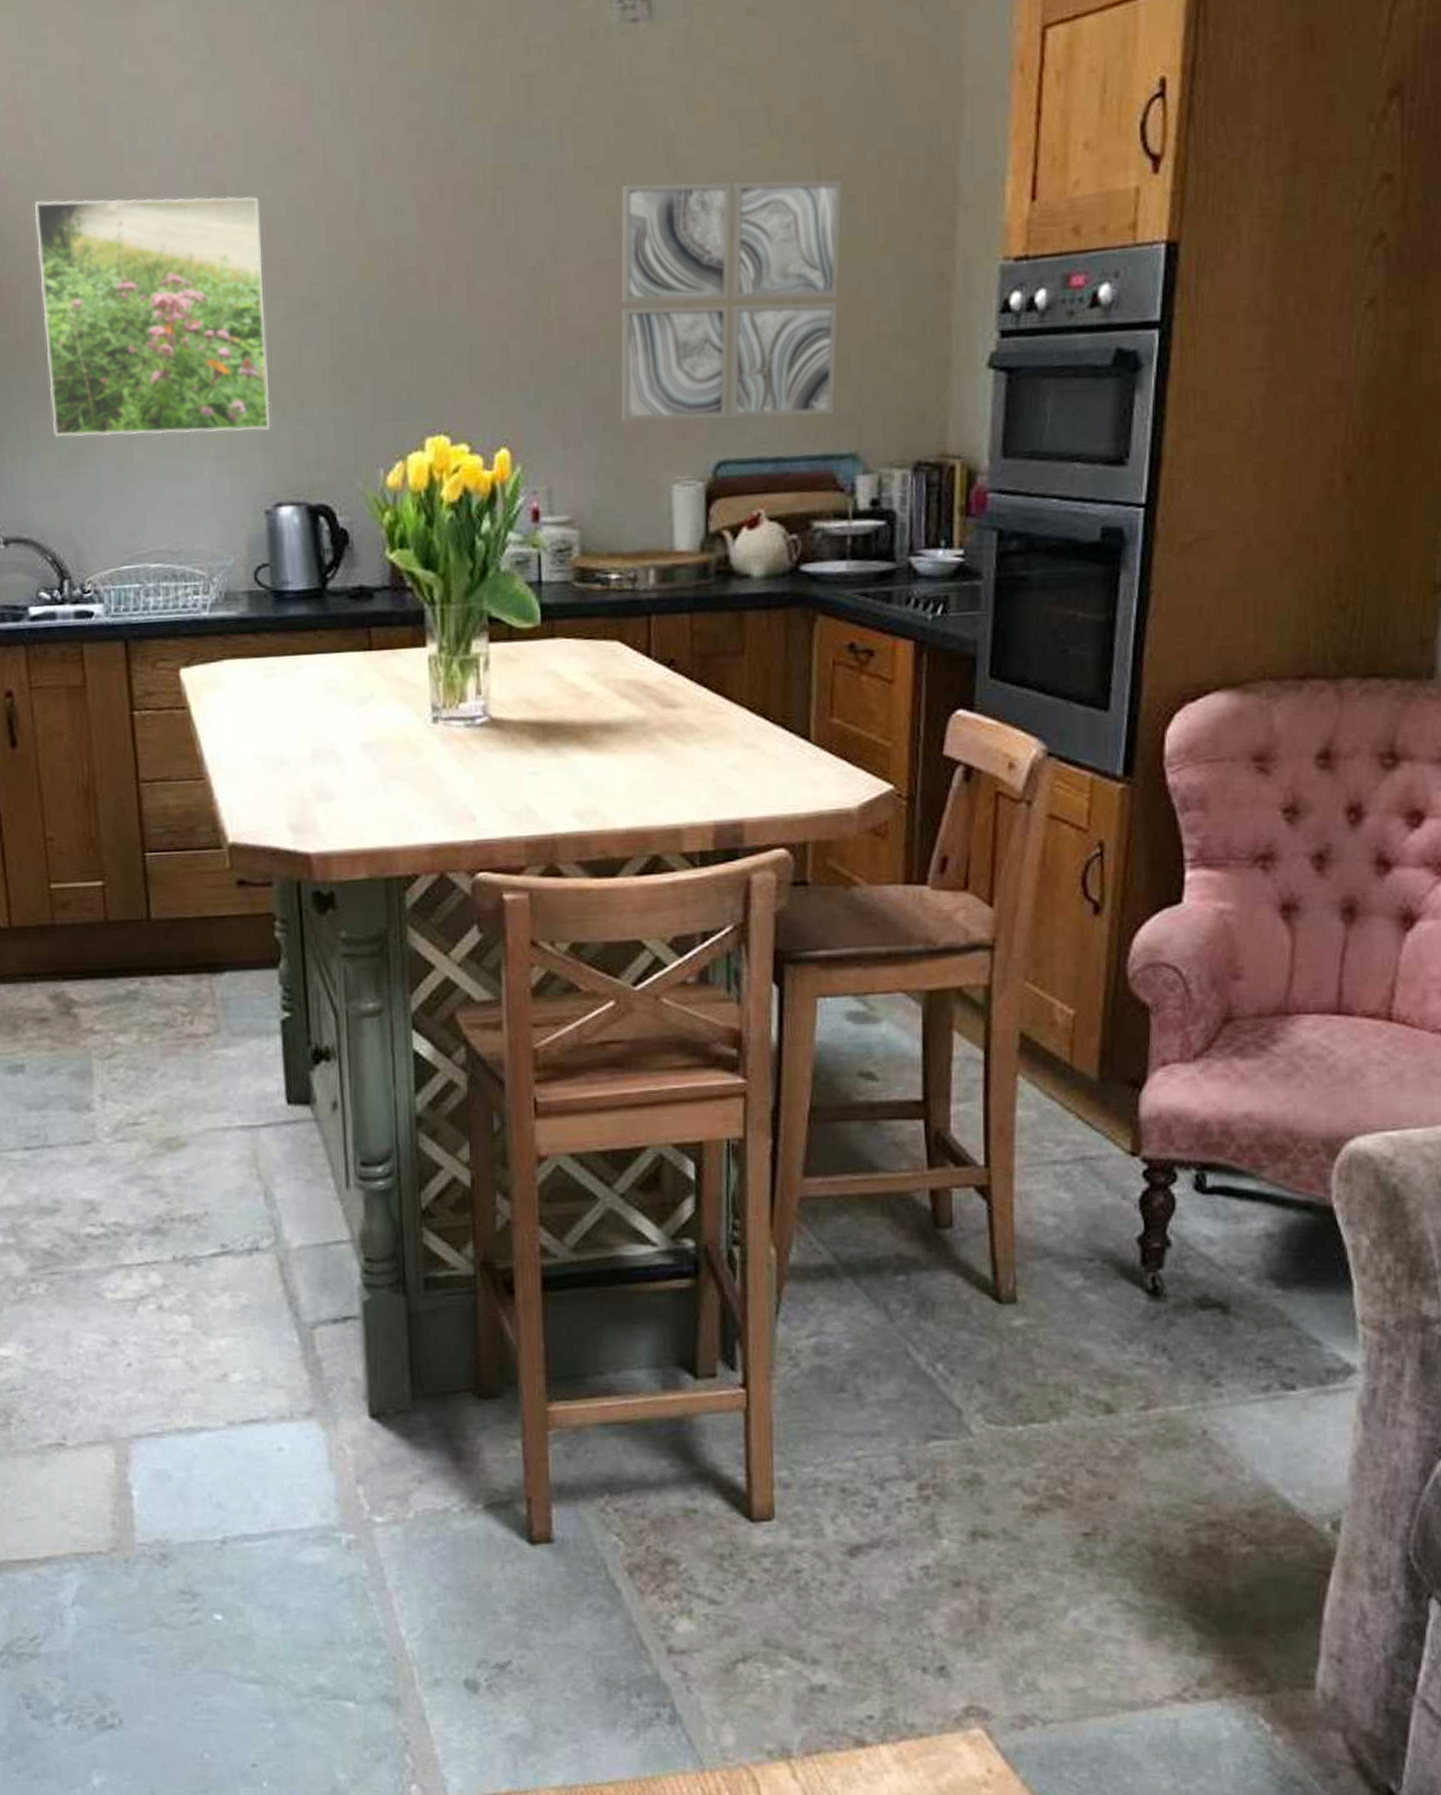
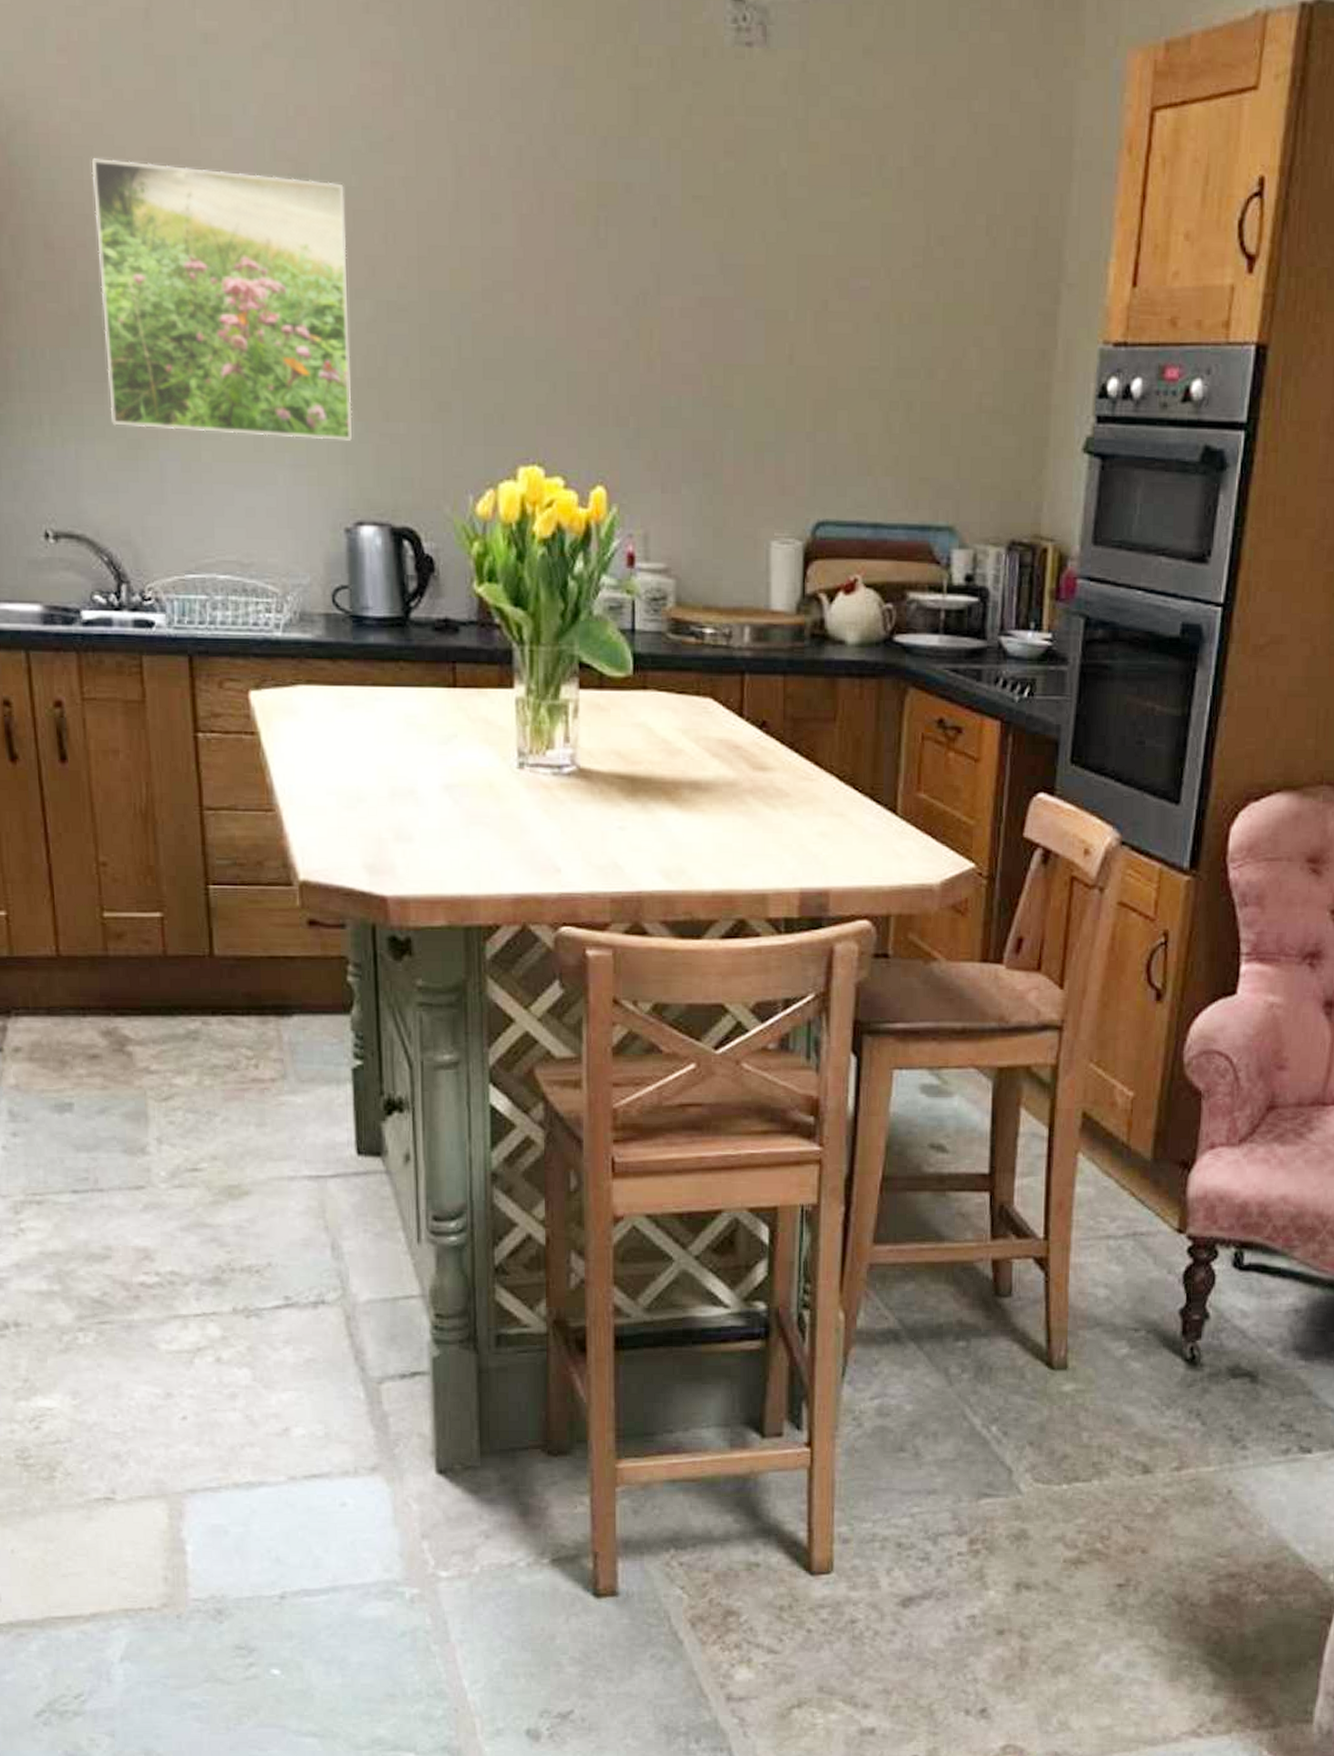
wall art: present [620,179,842,423] -> none [720,219,950,484]

